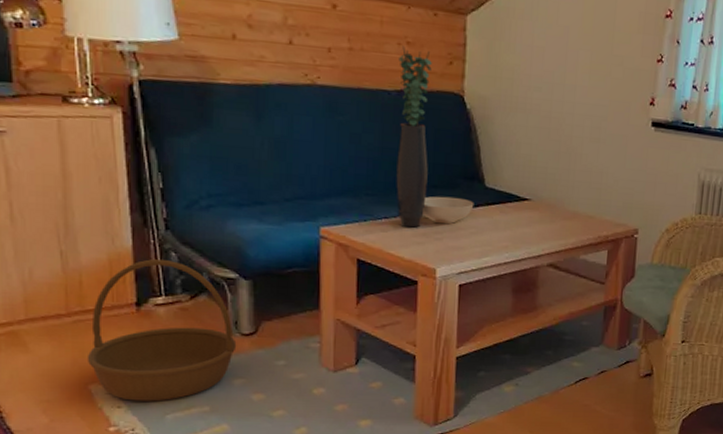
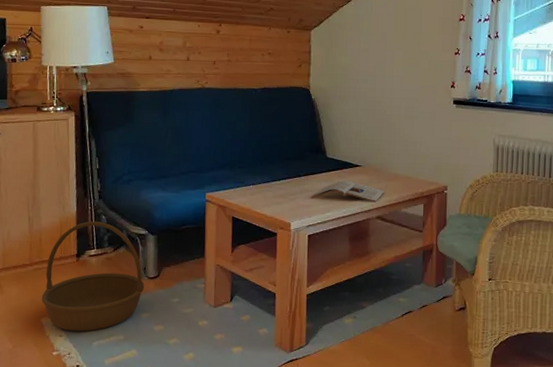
vase: present [395,45,432,228] -> none [260,56,286,191]
bowl: present [423,196,474,224] -> none [280,166,319,188]
magazine: none [464,216,560,247] -> present [311,180,385,203]

